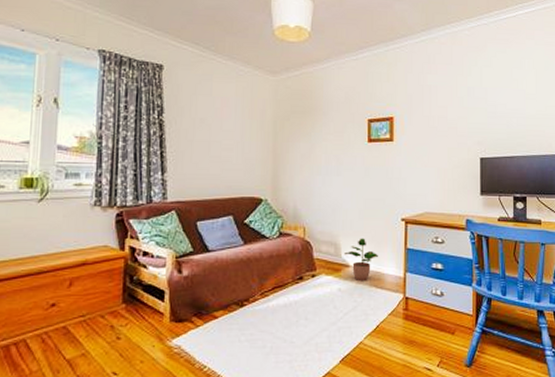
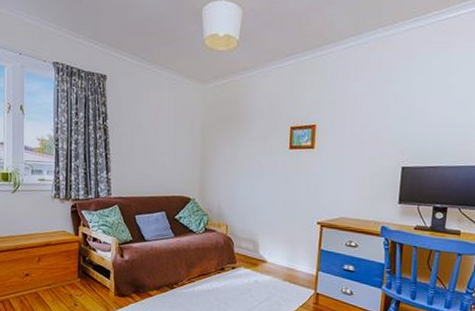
potted plant: present [344,238,378,282] -> none [262,237,293,276]

